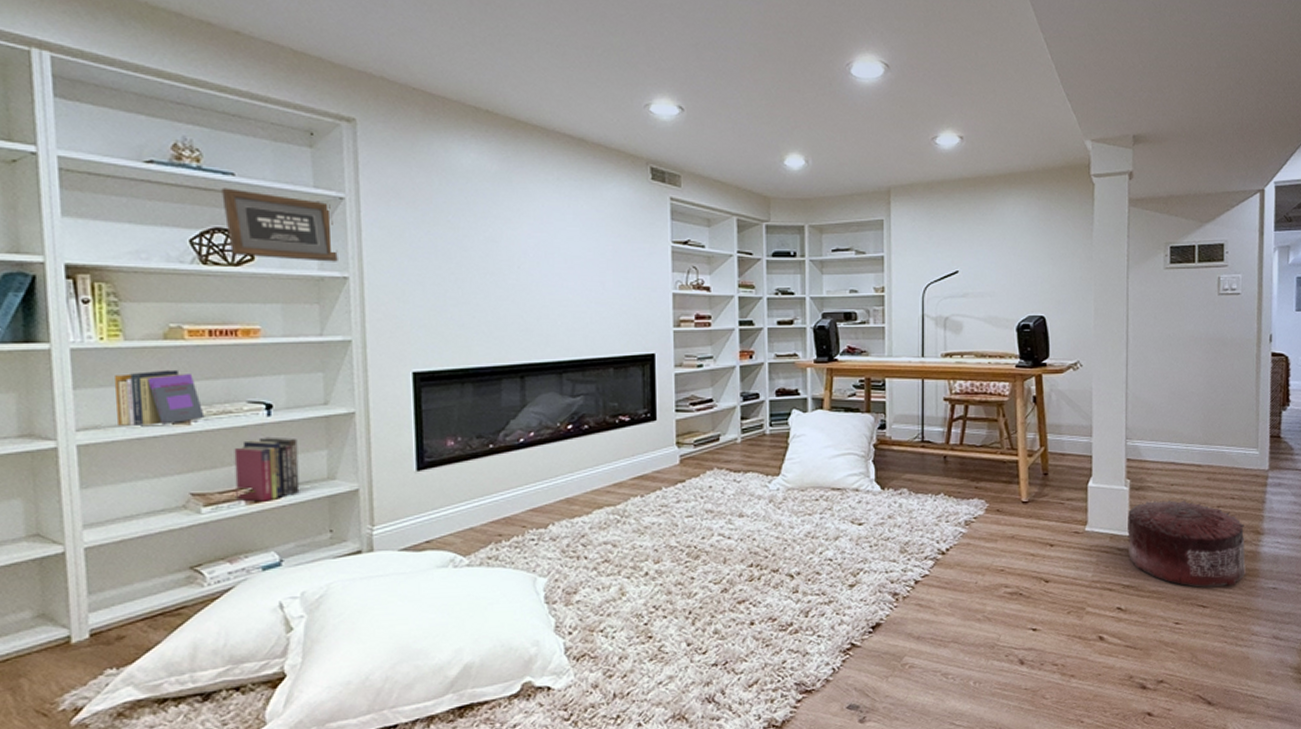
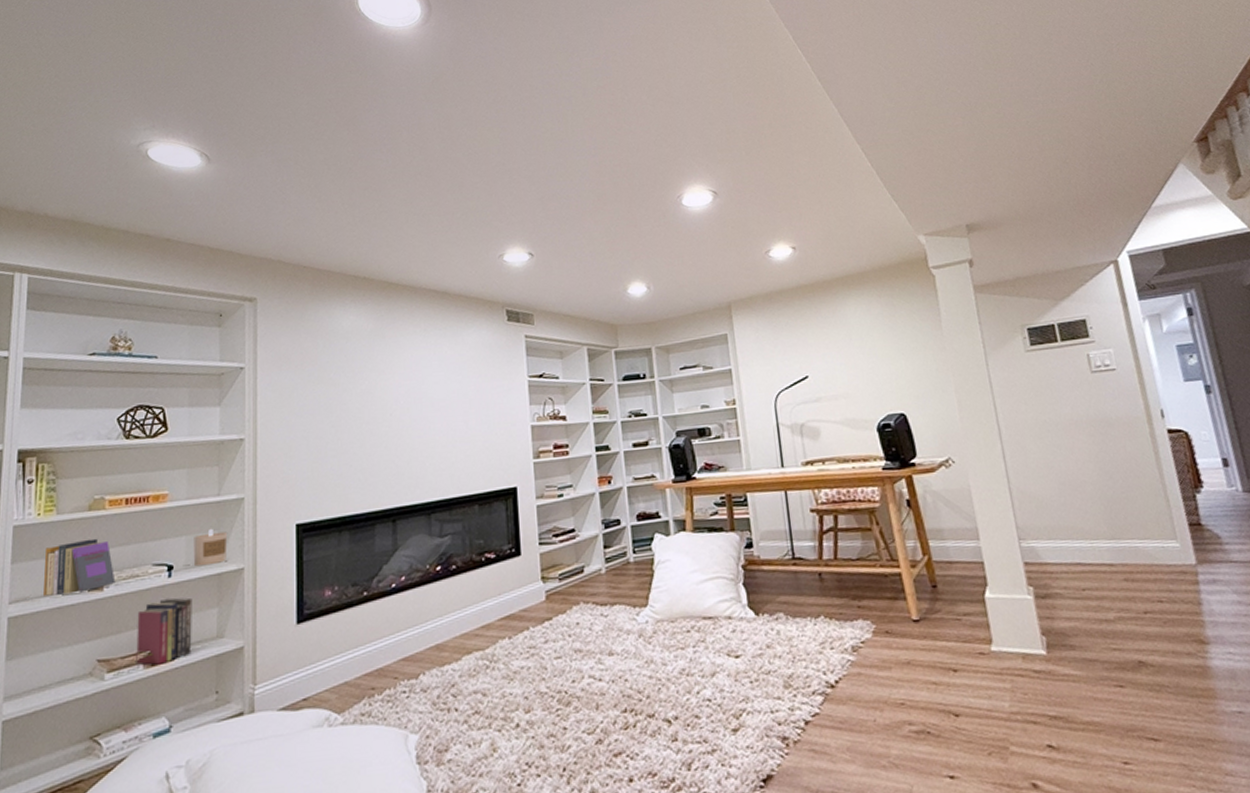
picture frame: present [221,187,338,262] -> none [146,369,237,429]
candle: none [294,369,335,407] -> present [193,528,228,567]
pouf: present [1128,500,1246,587] -> none [1038,607,1199,715]

